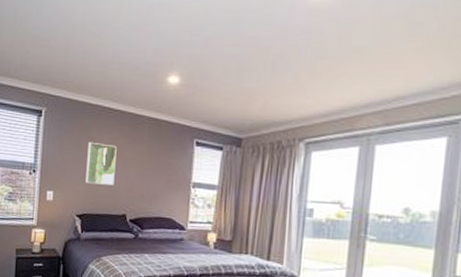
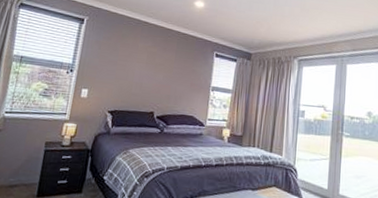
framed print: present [85,141,117,185] -> none [119,48,149,86]

